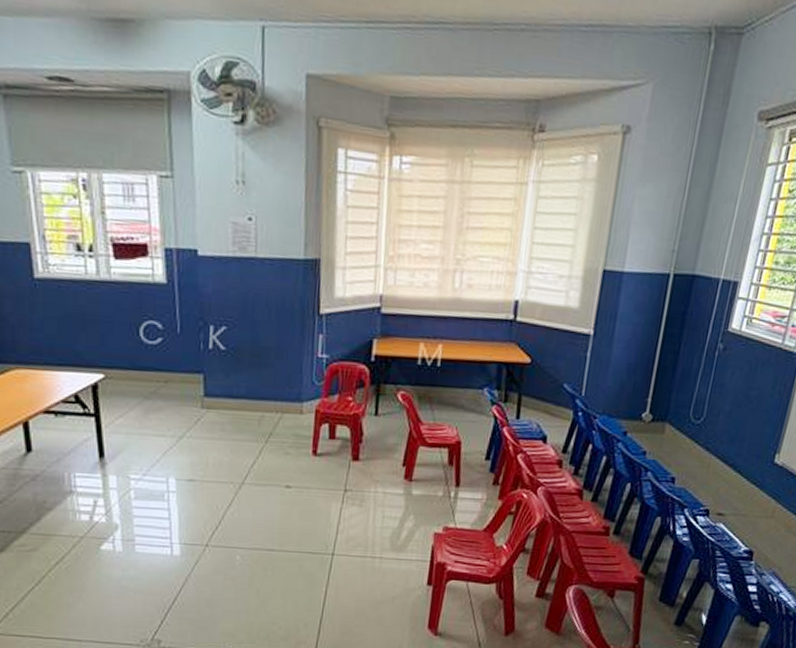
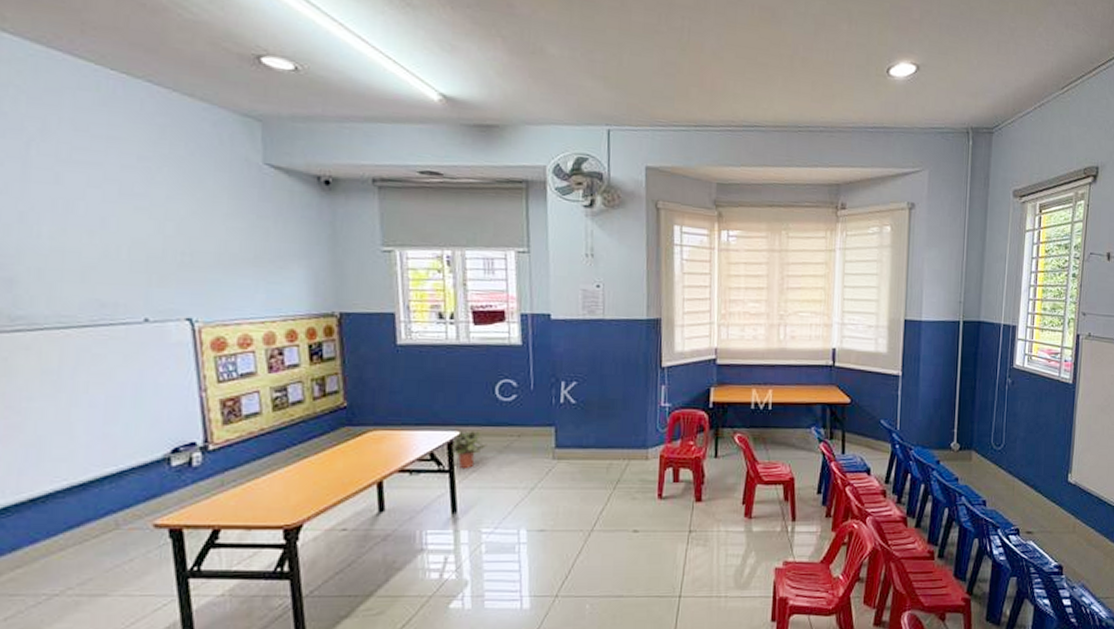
potted plant: none [88,373,133,413] -> present [444,429,487,468]

